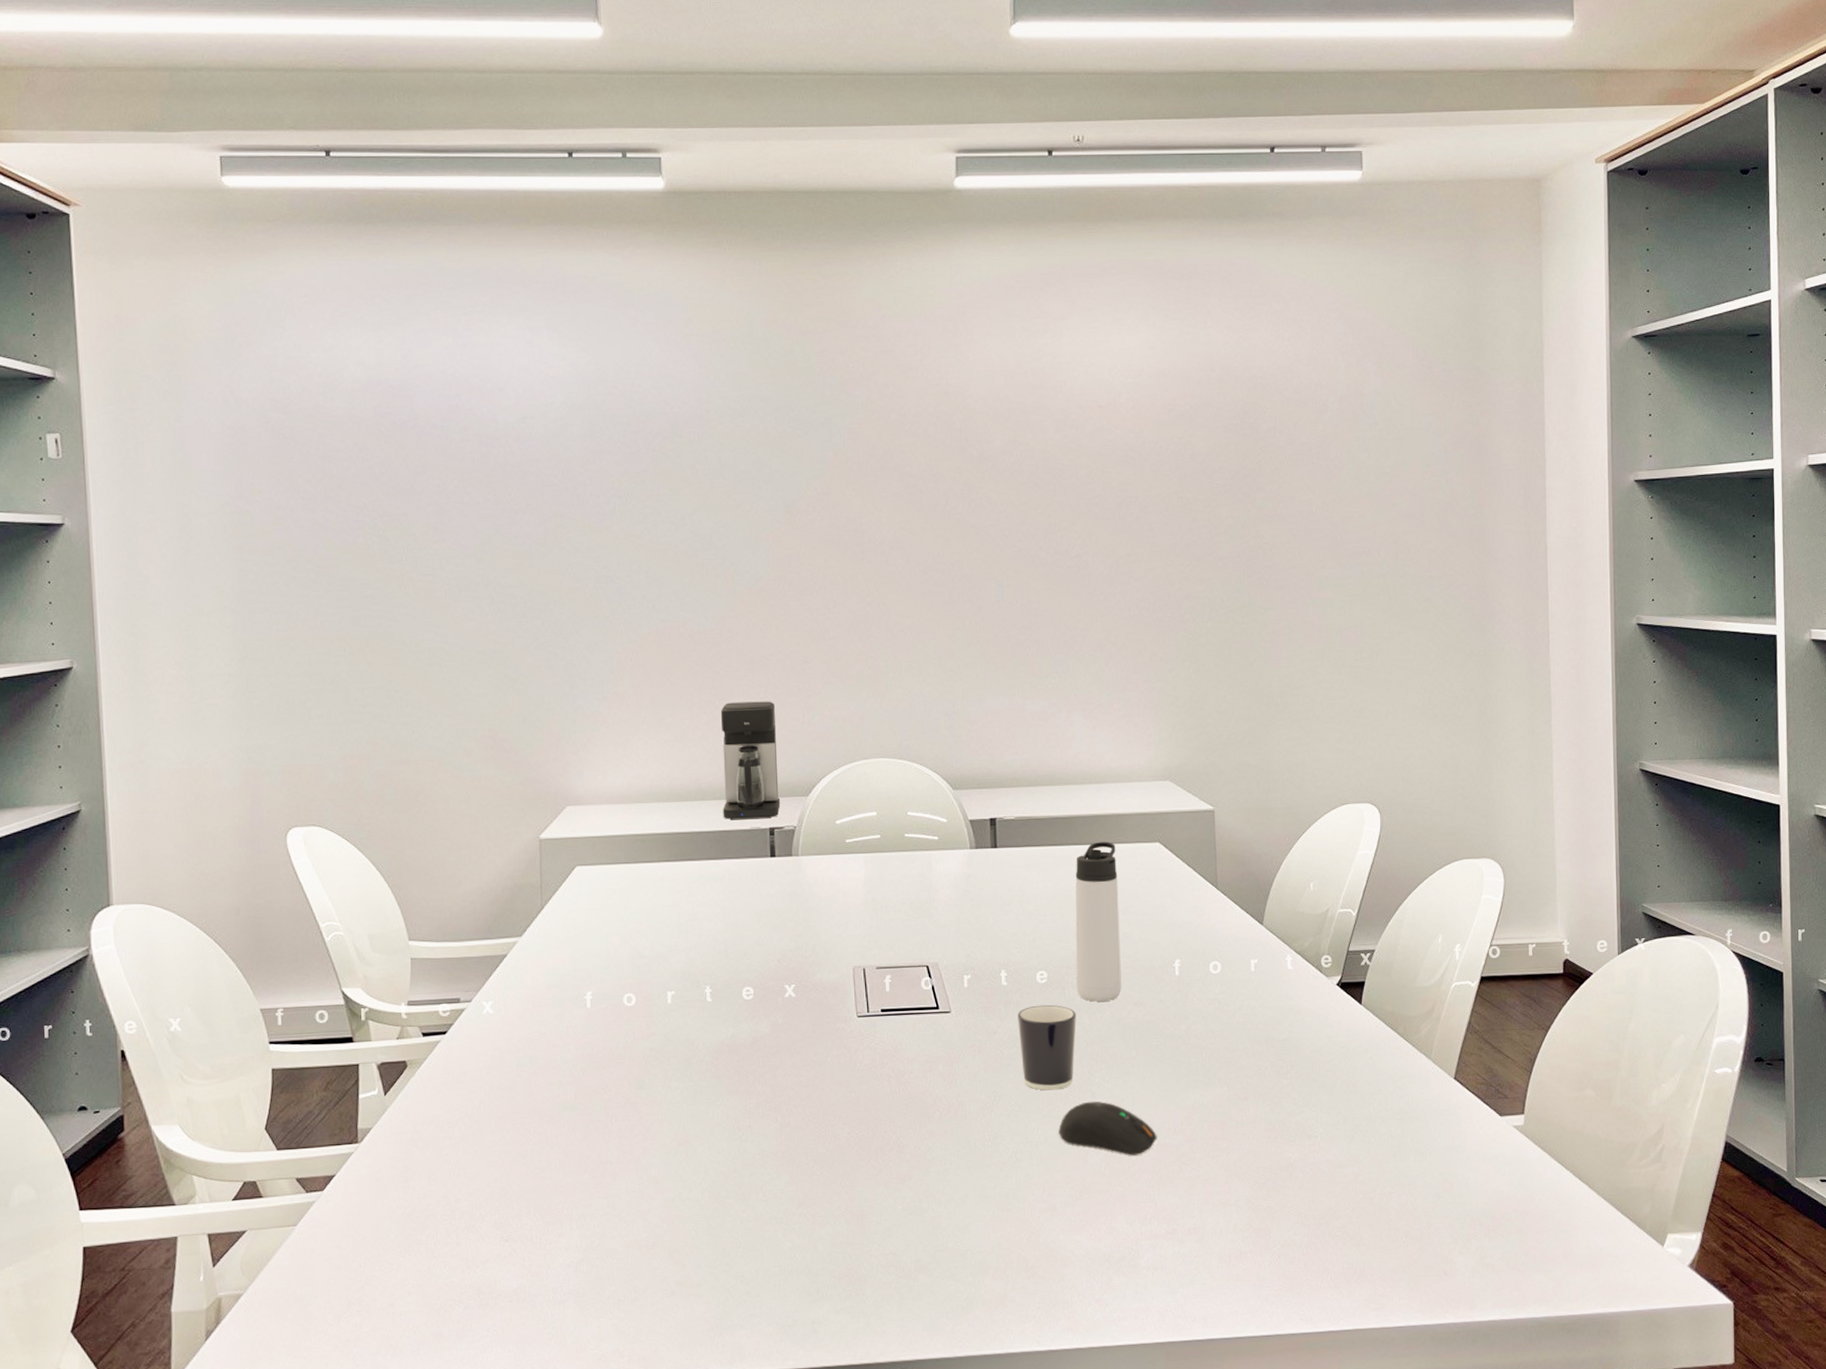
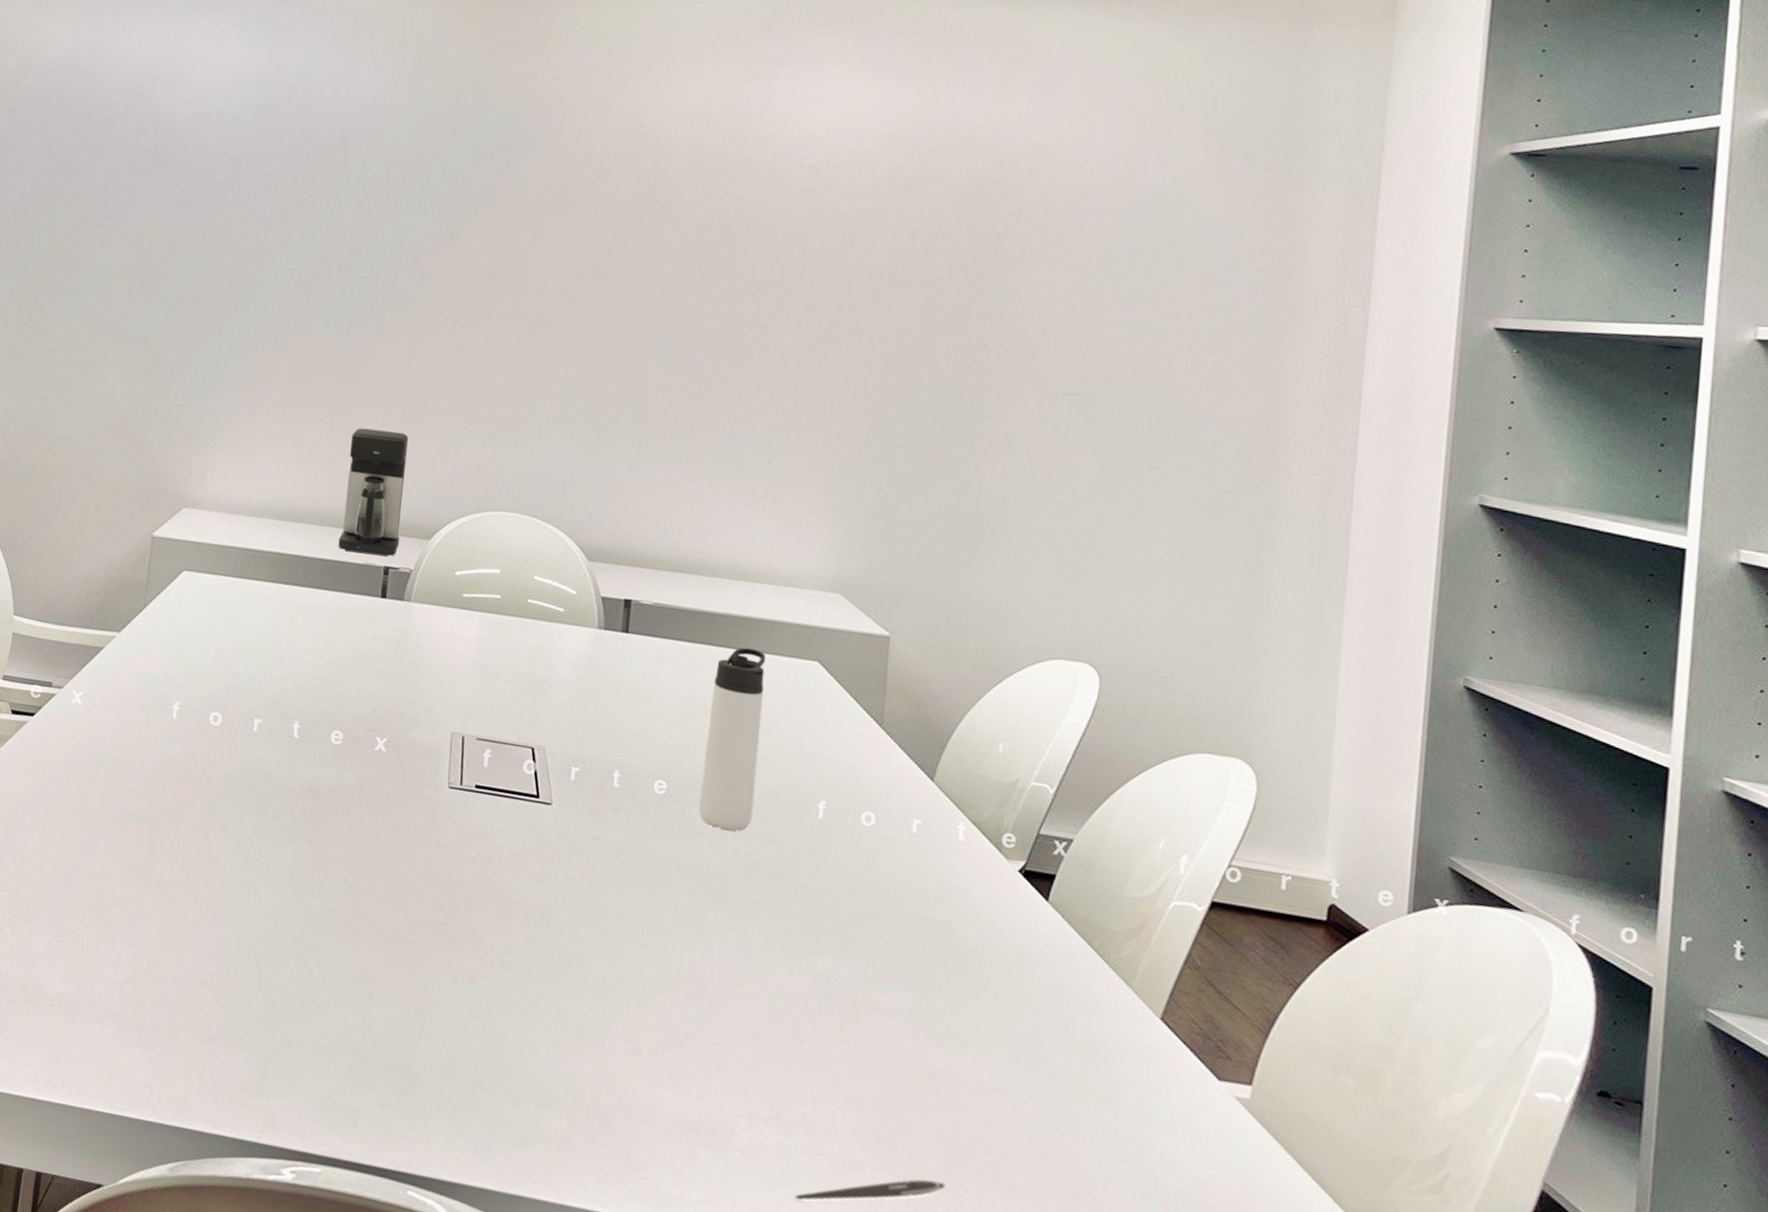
mug: present [1017,1004,1077,1091] -> none [623,817,695,919]
computer mouse: present [1058,1101,1157,1155] -> none [656,940,772,1016]
pen: none [1195,1251,1310,1296] -> present [795,1178,946,1201]

